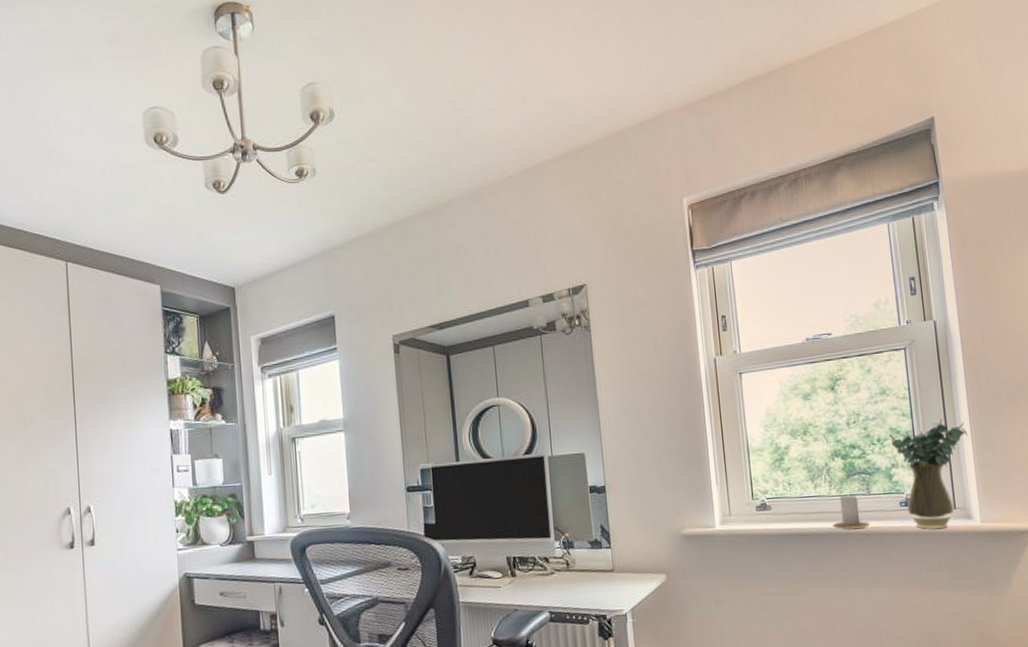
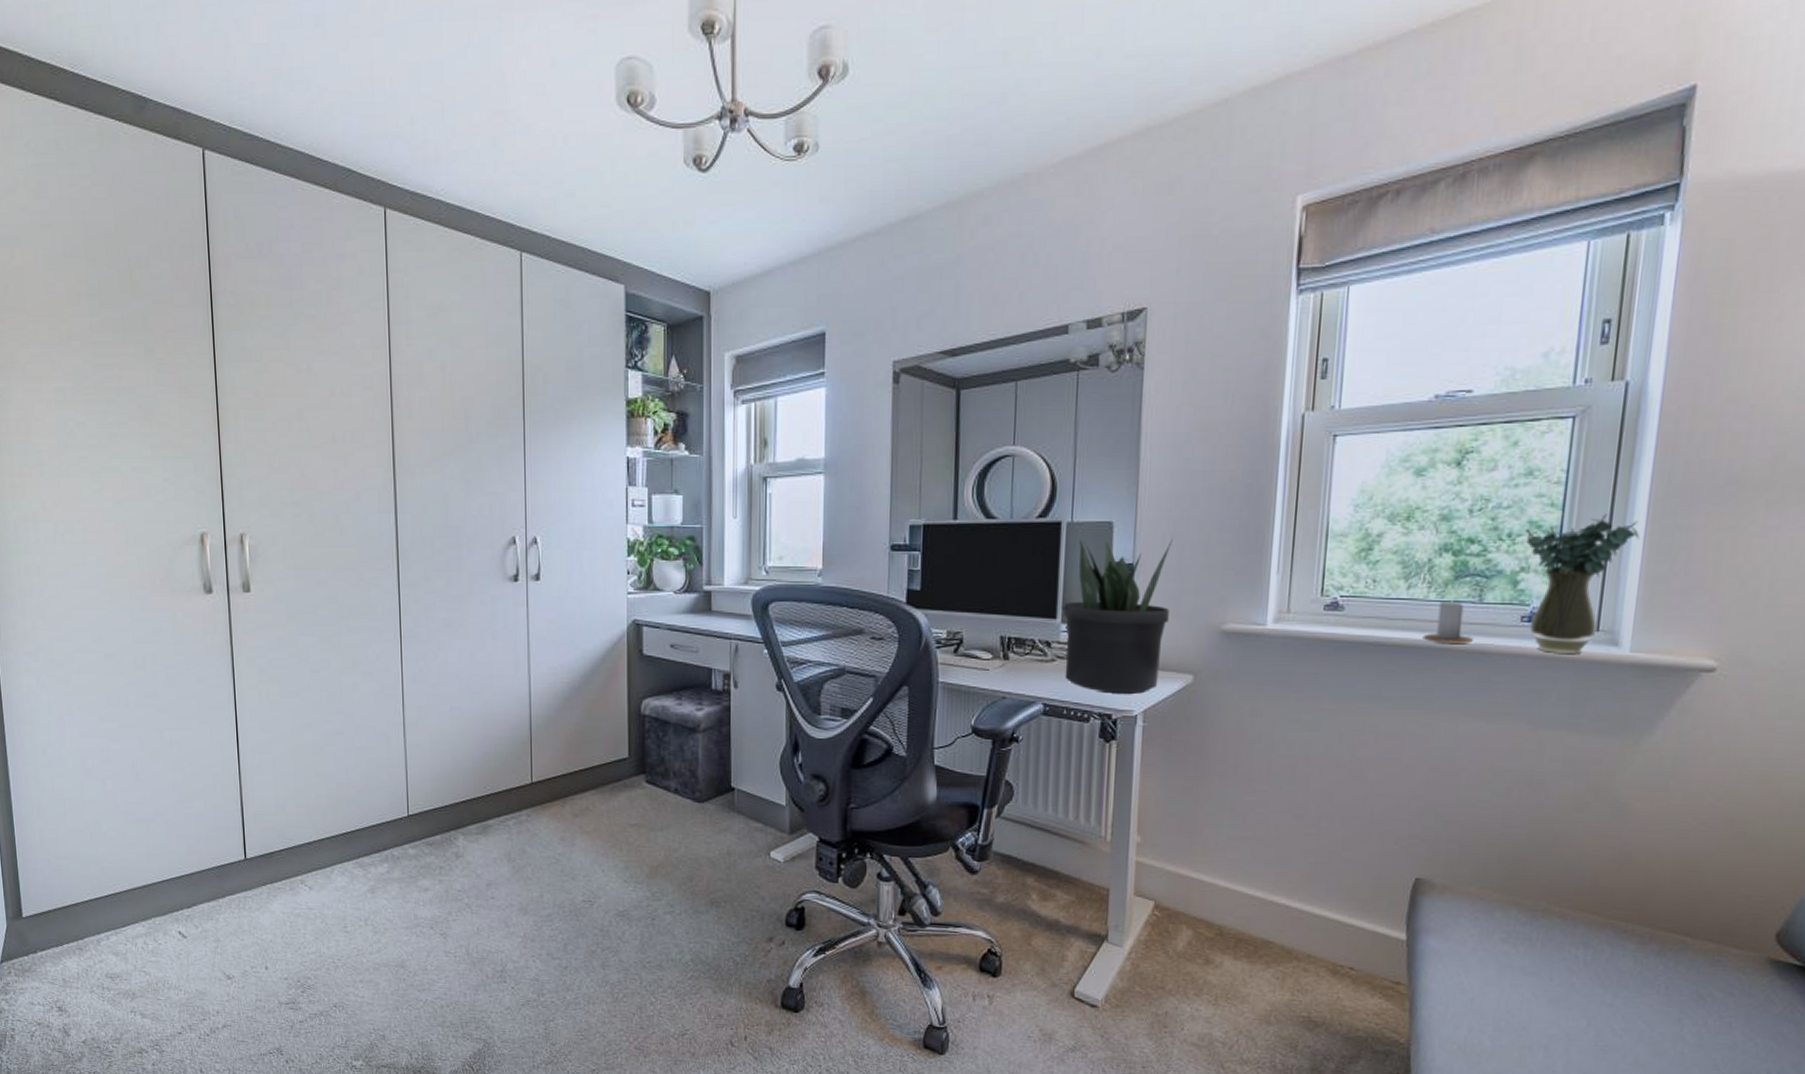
planter: none [555,461,640,597] -> present [1063,536,1174,694]

